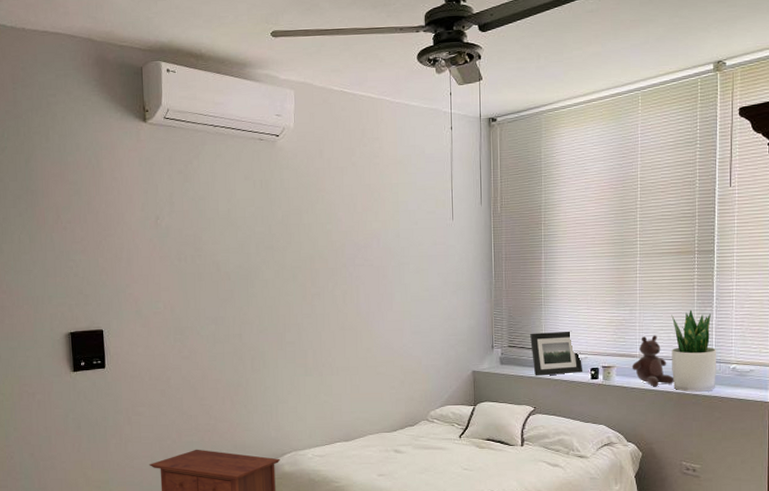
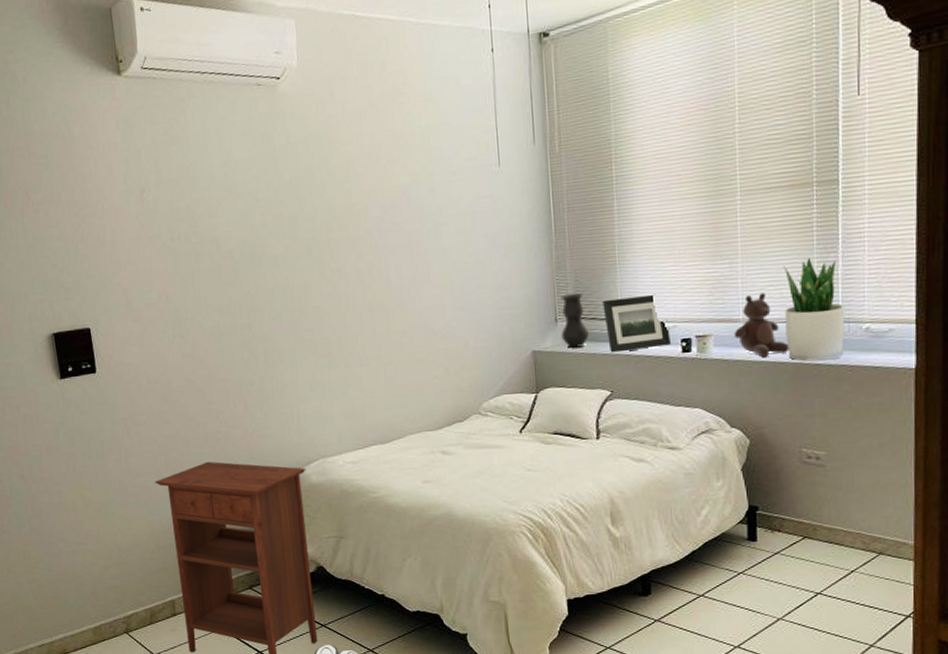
vase: none [496,327,518,370] -> present [560,293,589,348]

